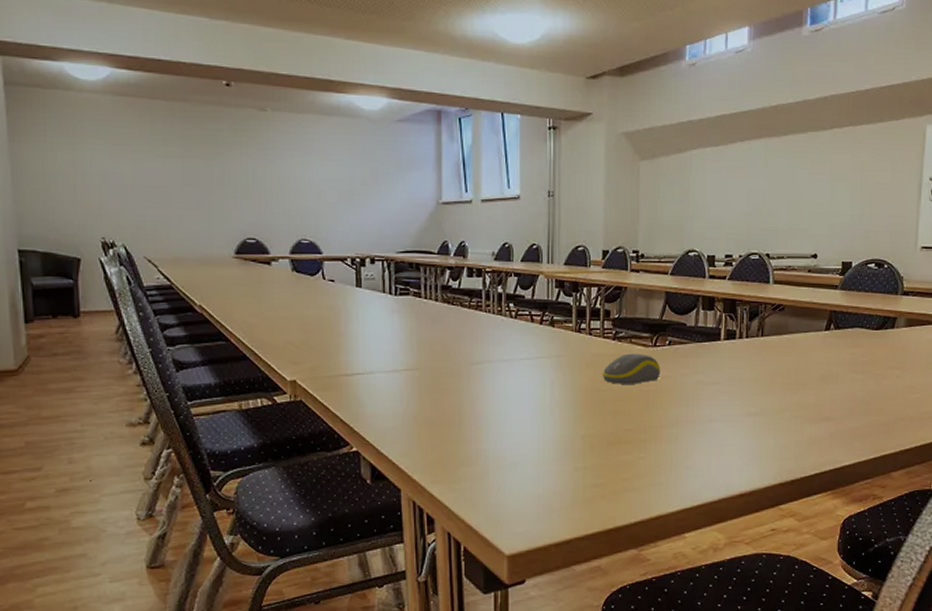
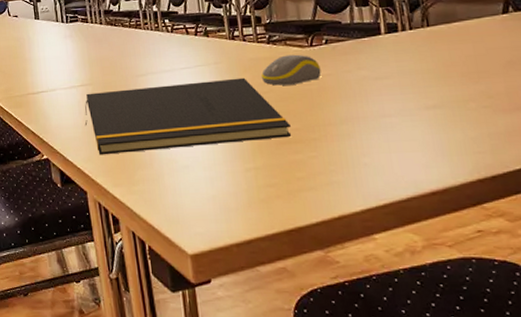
notepad: none [405,373,624,449] -> present [84,77,292,155]

